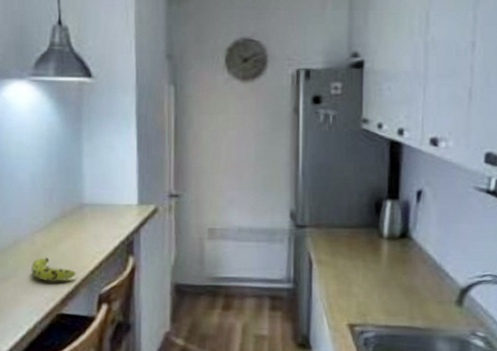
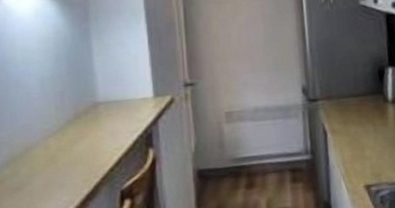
fruit: present [31,257,76,282] -> none [46,160,95,185]

